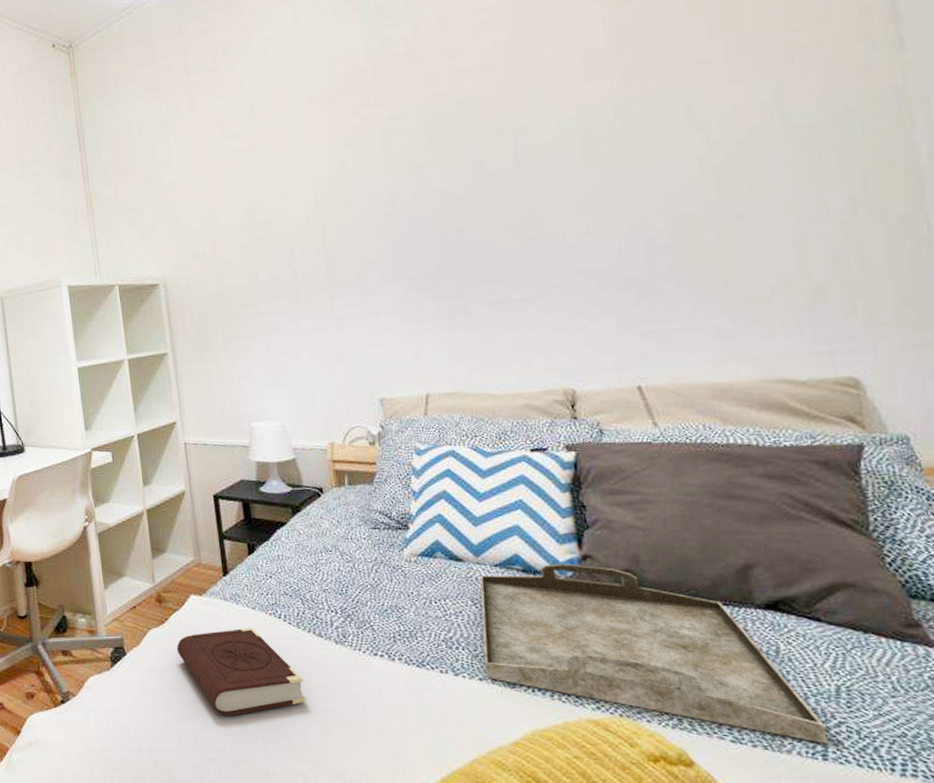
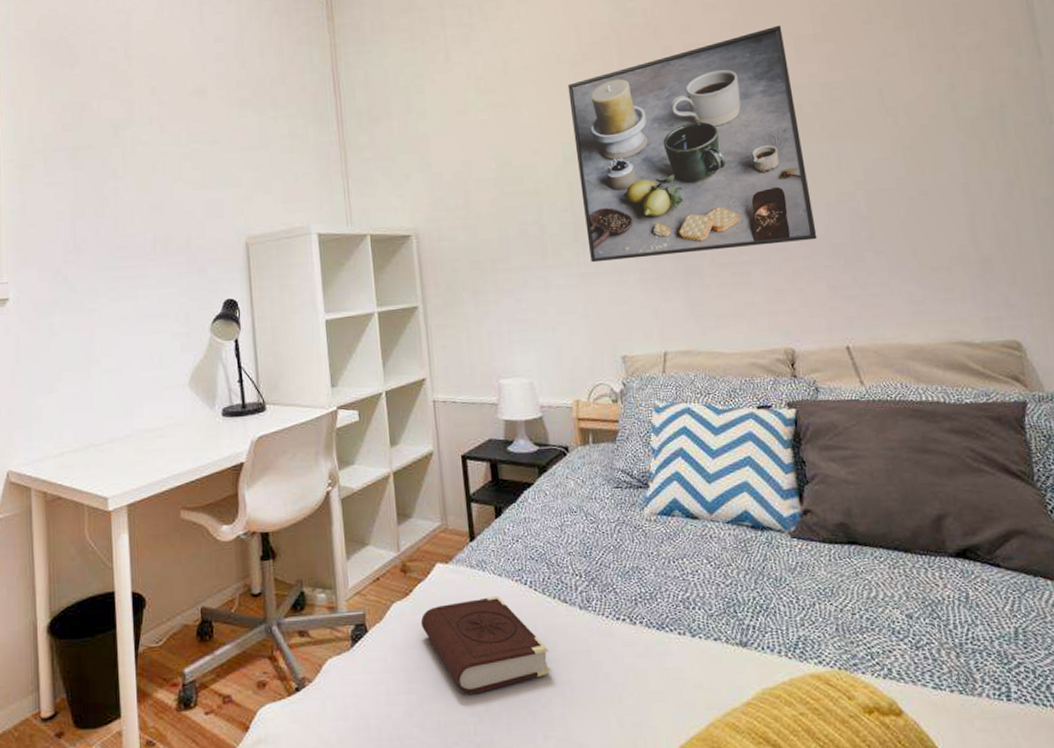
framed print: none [320,40,605,305] -> present [568,25,817,263]
serving tray: present [479,563,829,745] -> none [713,518,1011,686]

